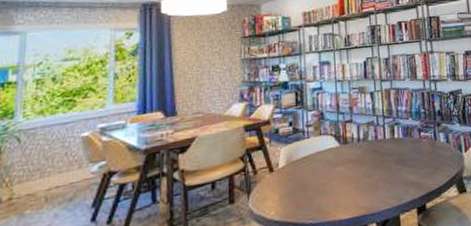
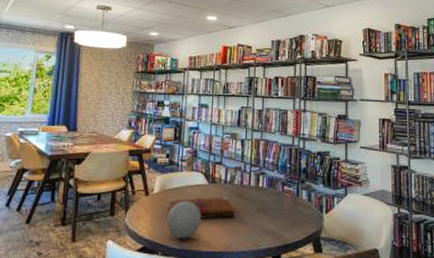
book: none [298,156,372,185] -> present [169,197,235,219]
decorative ball: none [298,168,337,212] -> present [166,201,202,240]

